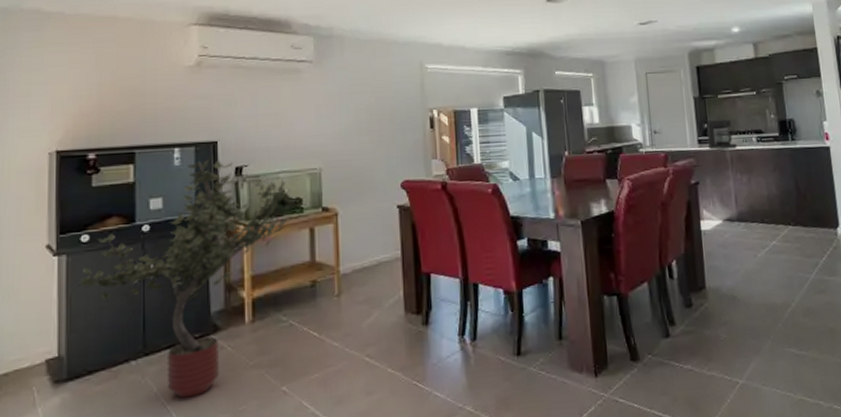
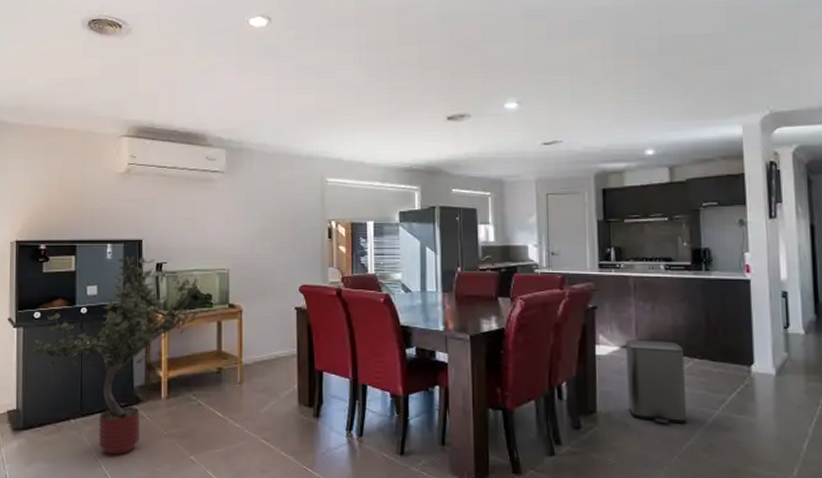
coffee maker: present [706,119,737,150] -> none [610,245,642,275]
pedal bin: none [727,211,787,292] -> present [625,339,688,424]

